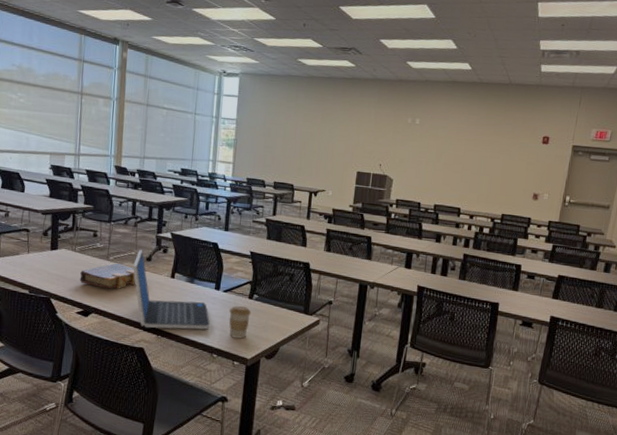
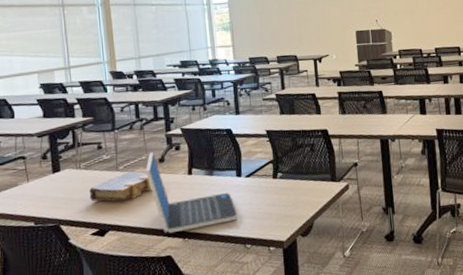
coffee cup: present [228,306,252,339] -> none [255,187,279,223]

